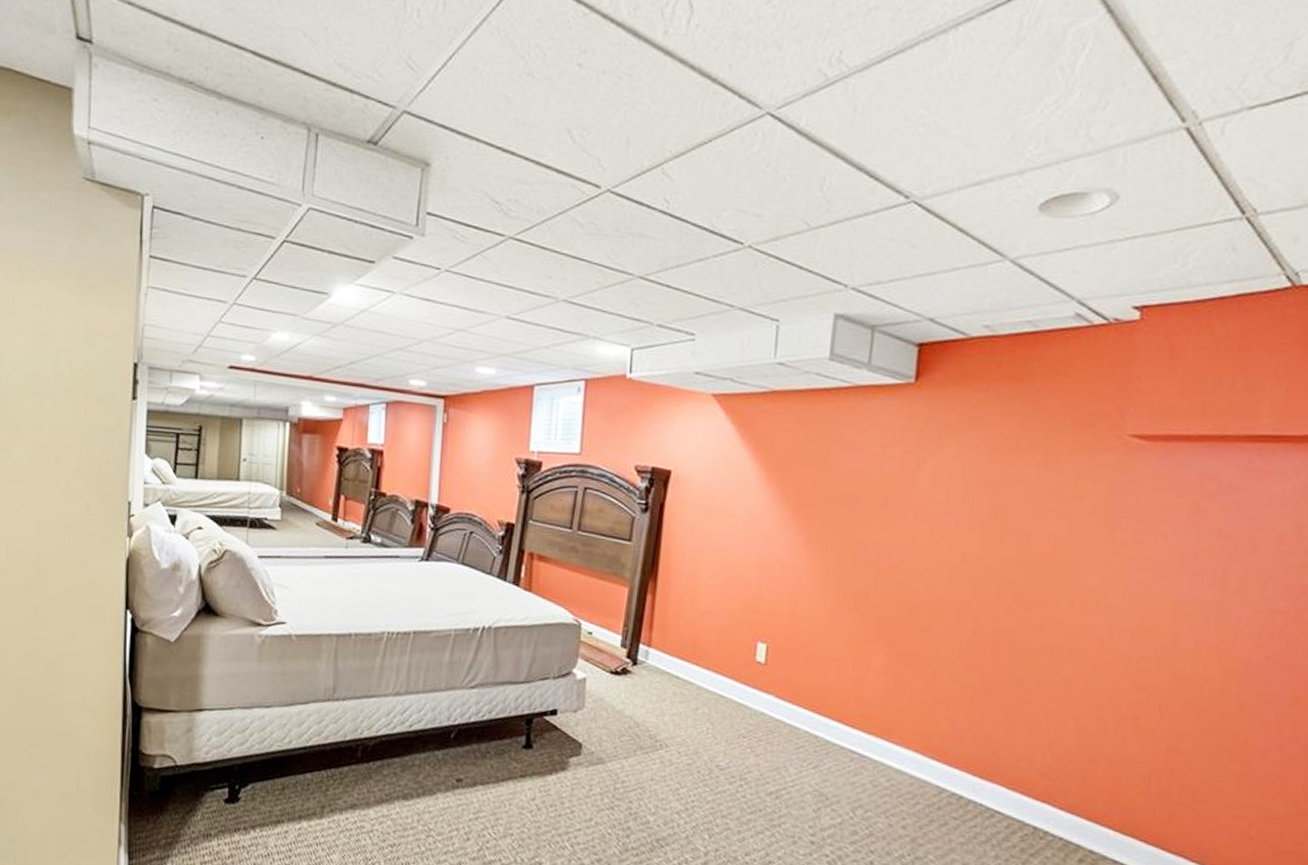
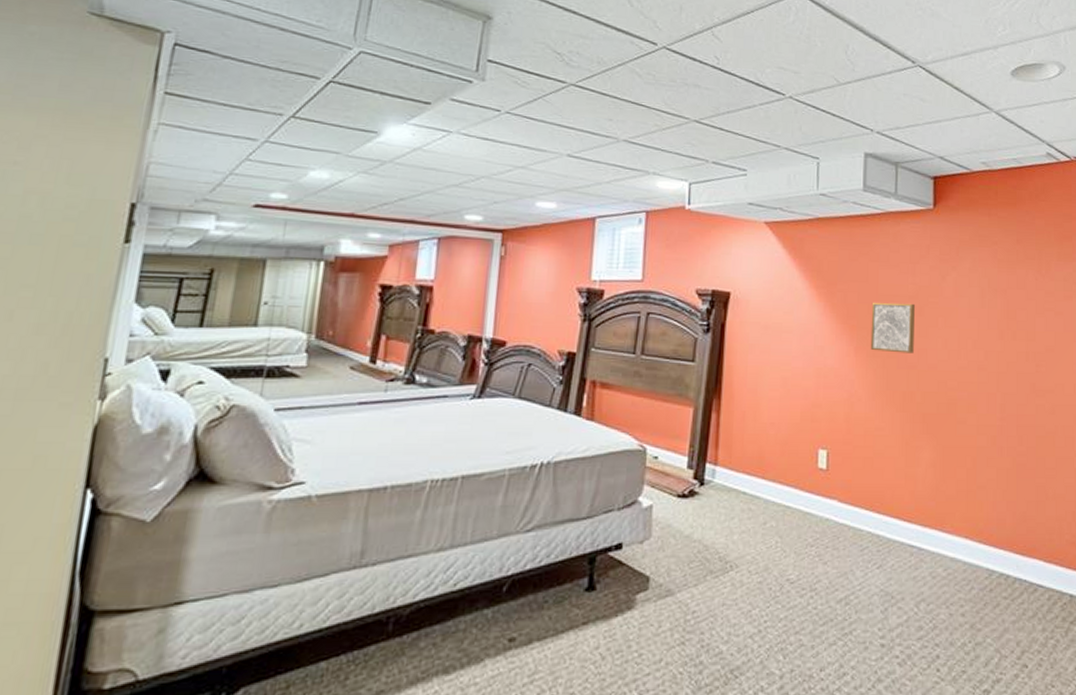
wall art: none [823,490,881,550] -> present [870,302,915,353]

